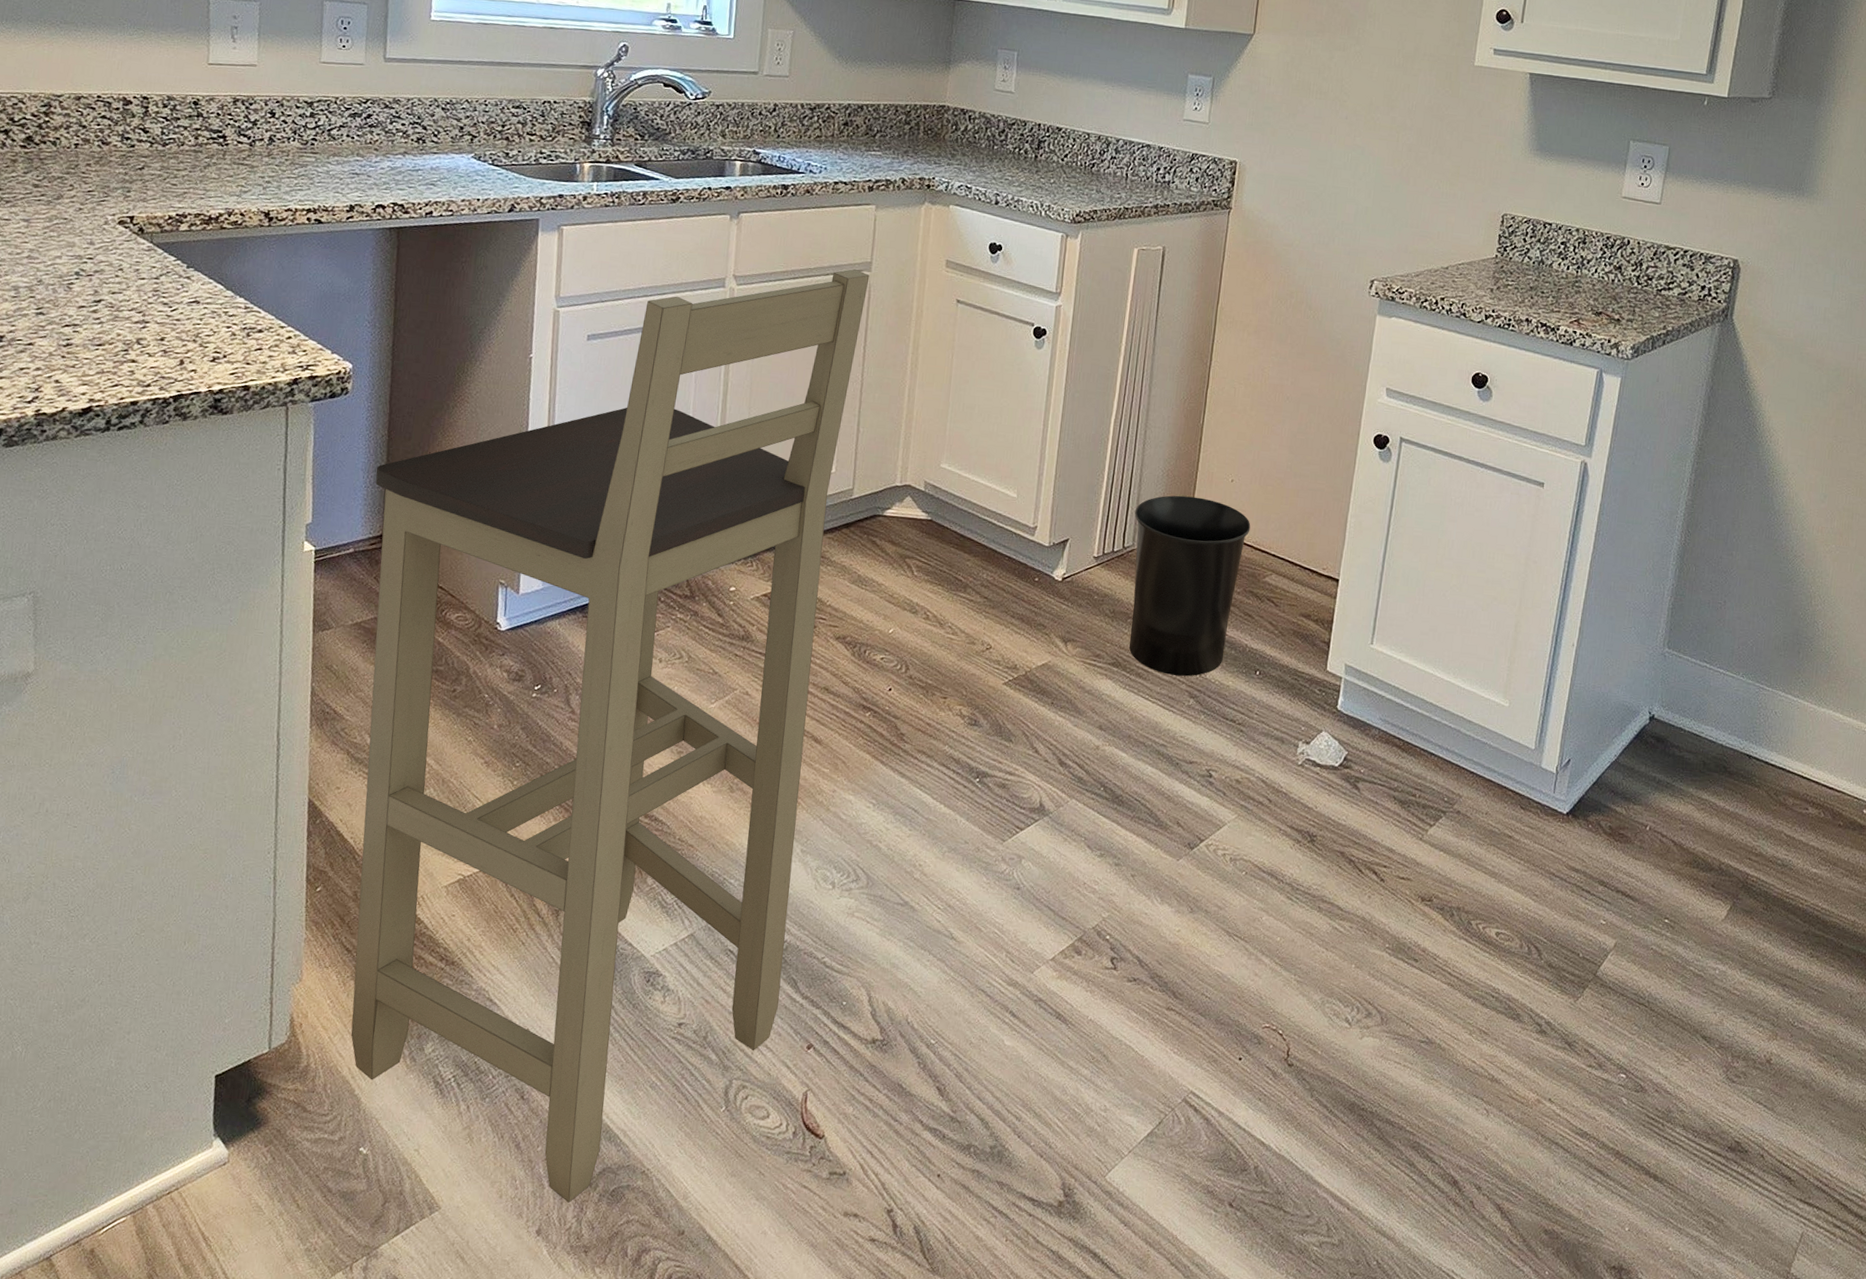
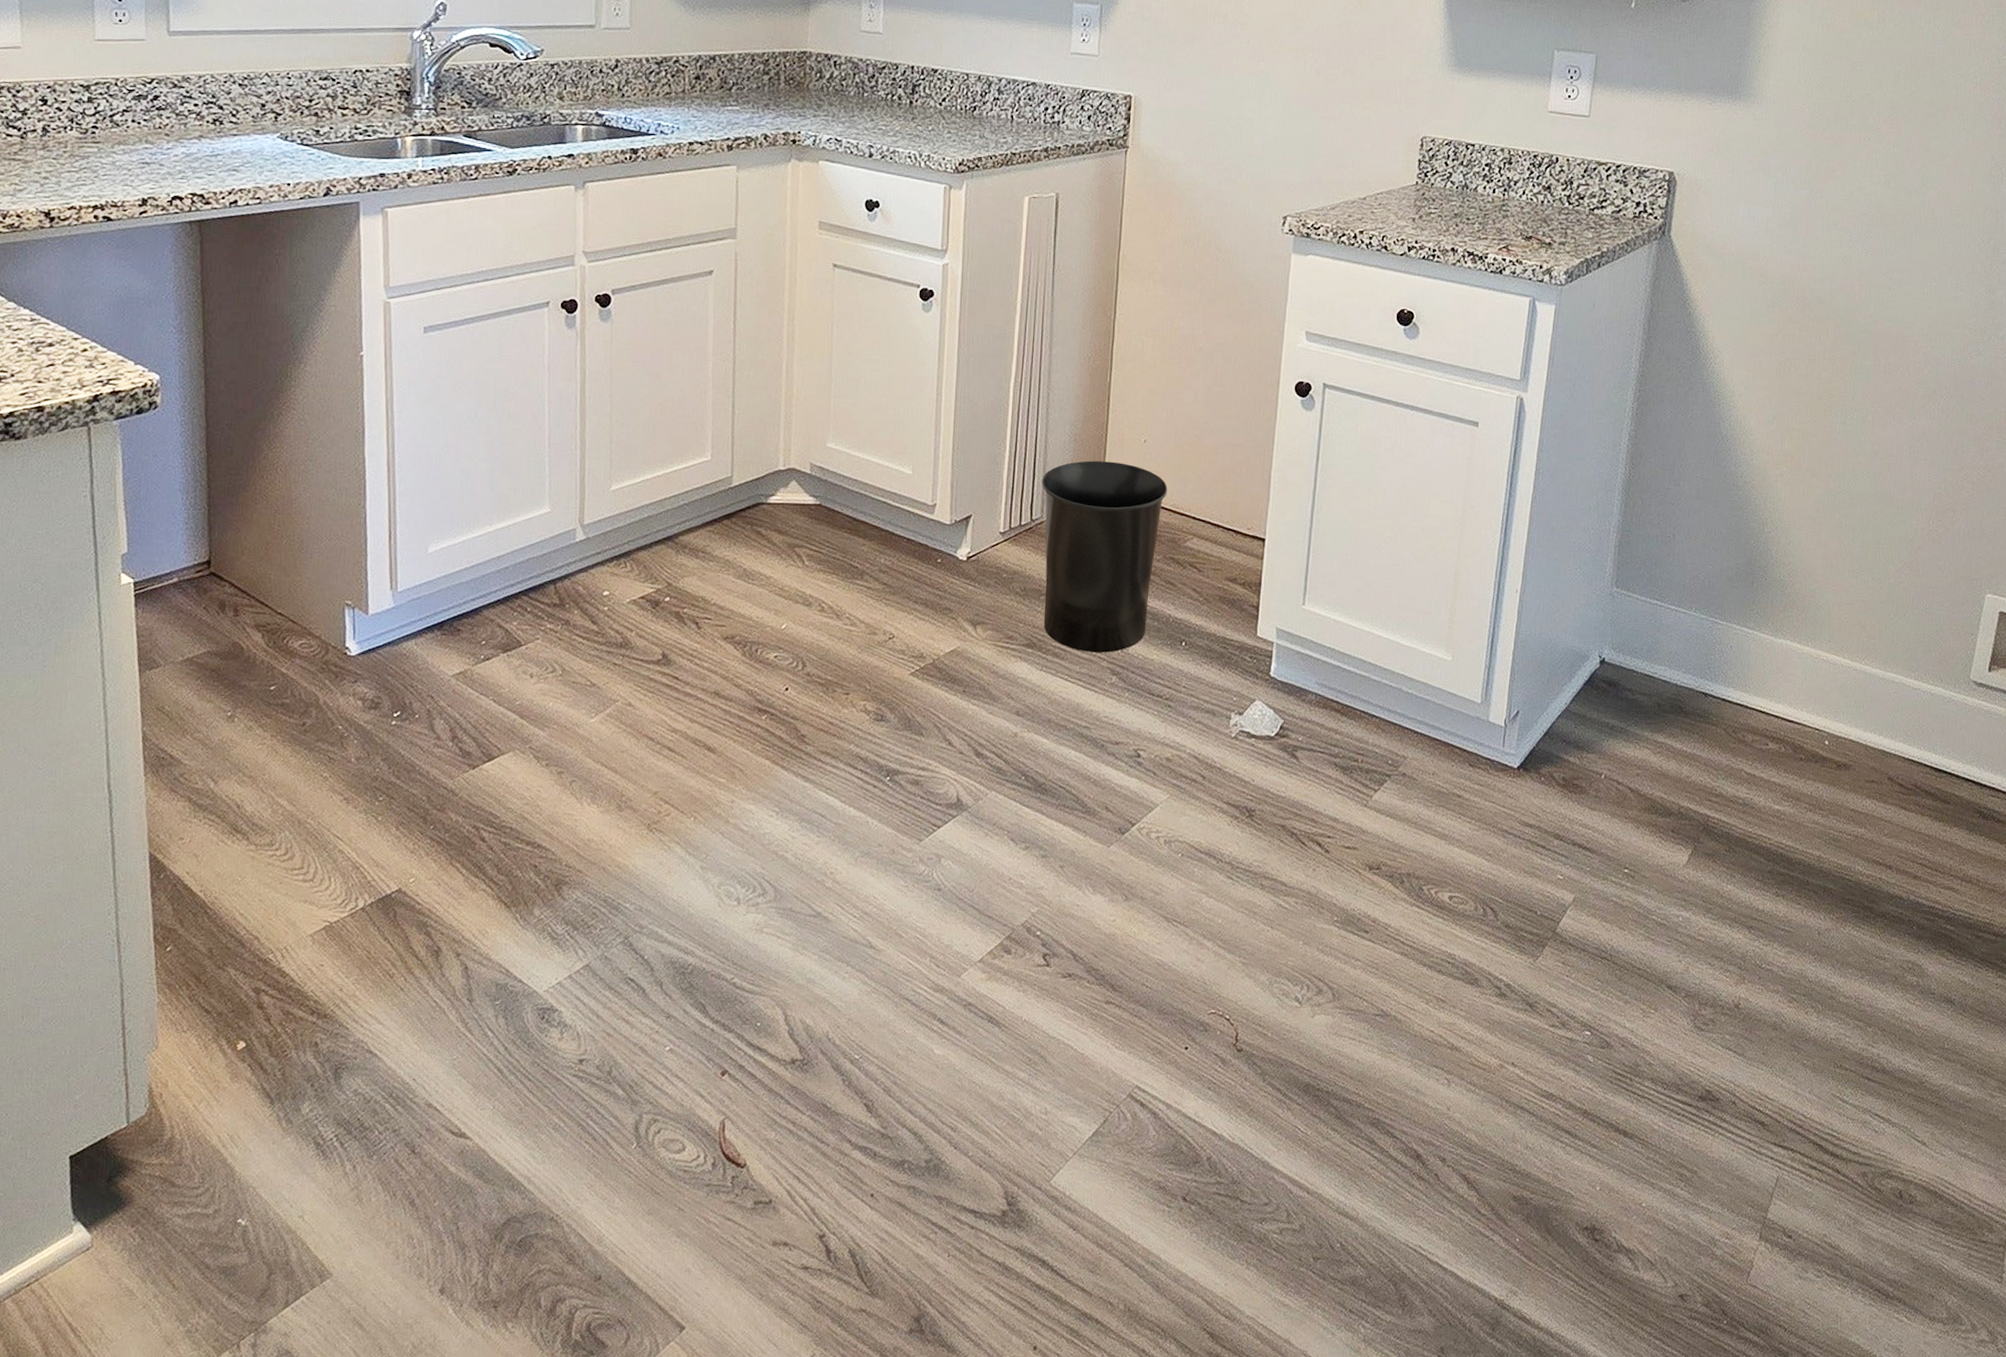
bar stool: present [351,269,870,1203] -> none [196,237,735,1258]

